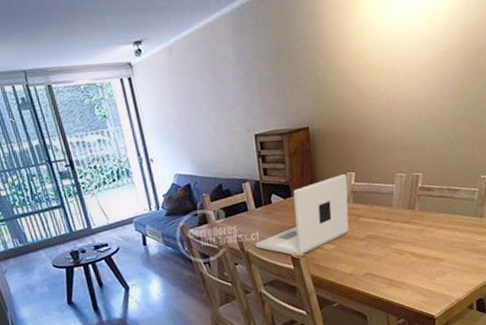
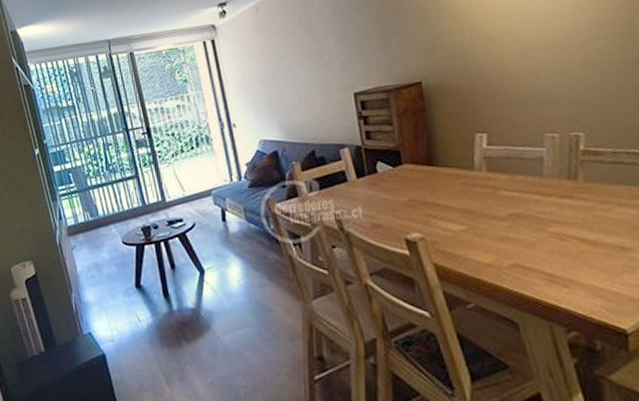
laptop: present [255,173,349,256] -> none [357,135,484,239]

